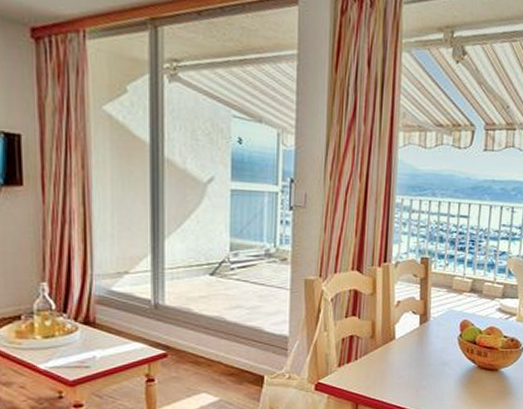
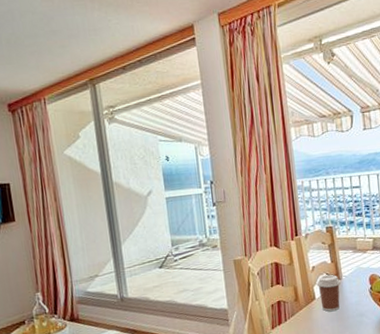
coffee cup: none [399,313,427,355] -> present [316,274,341,312]

